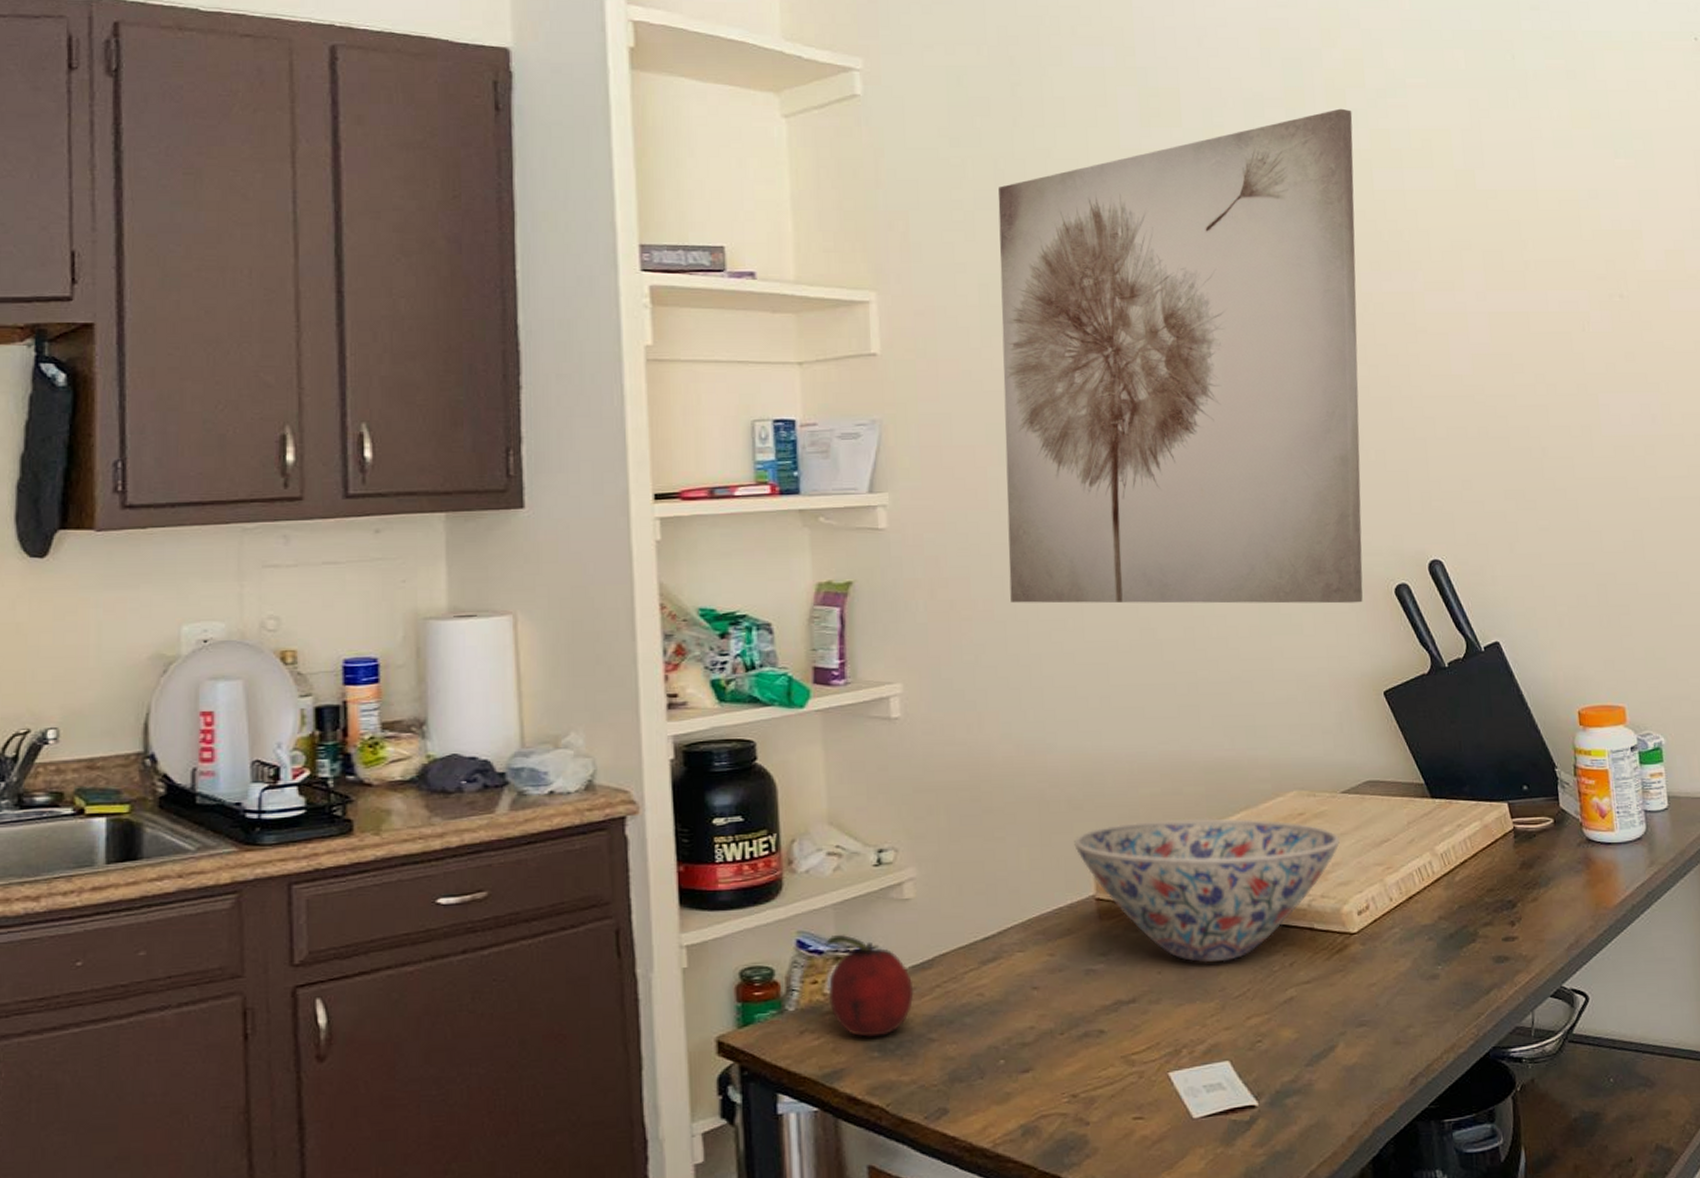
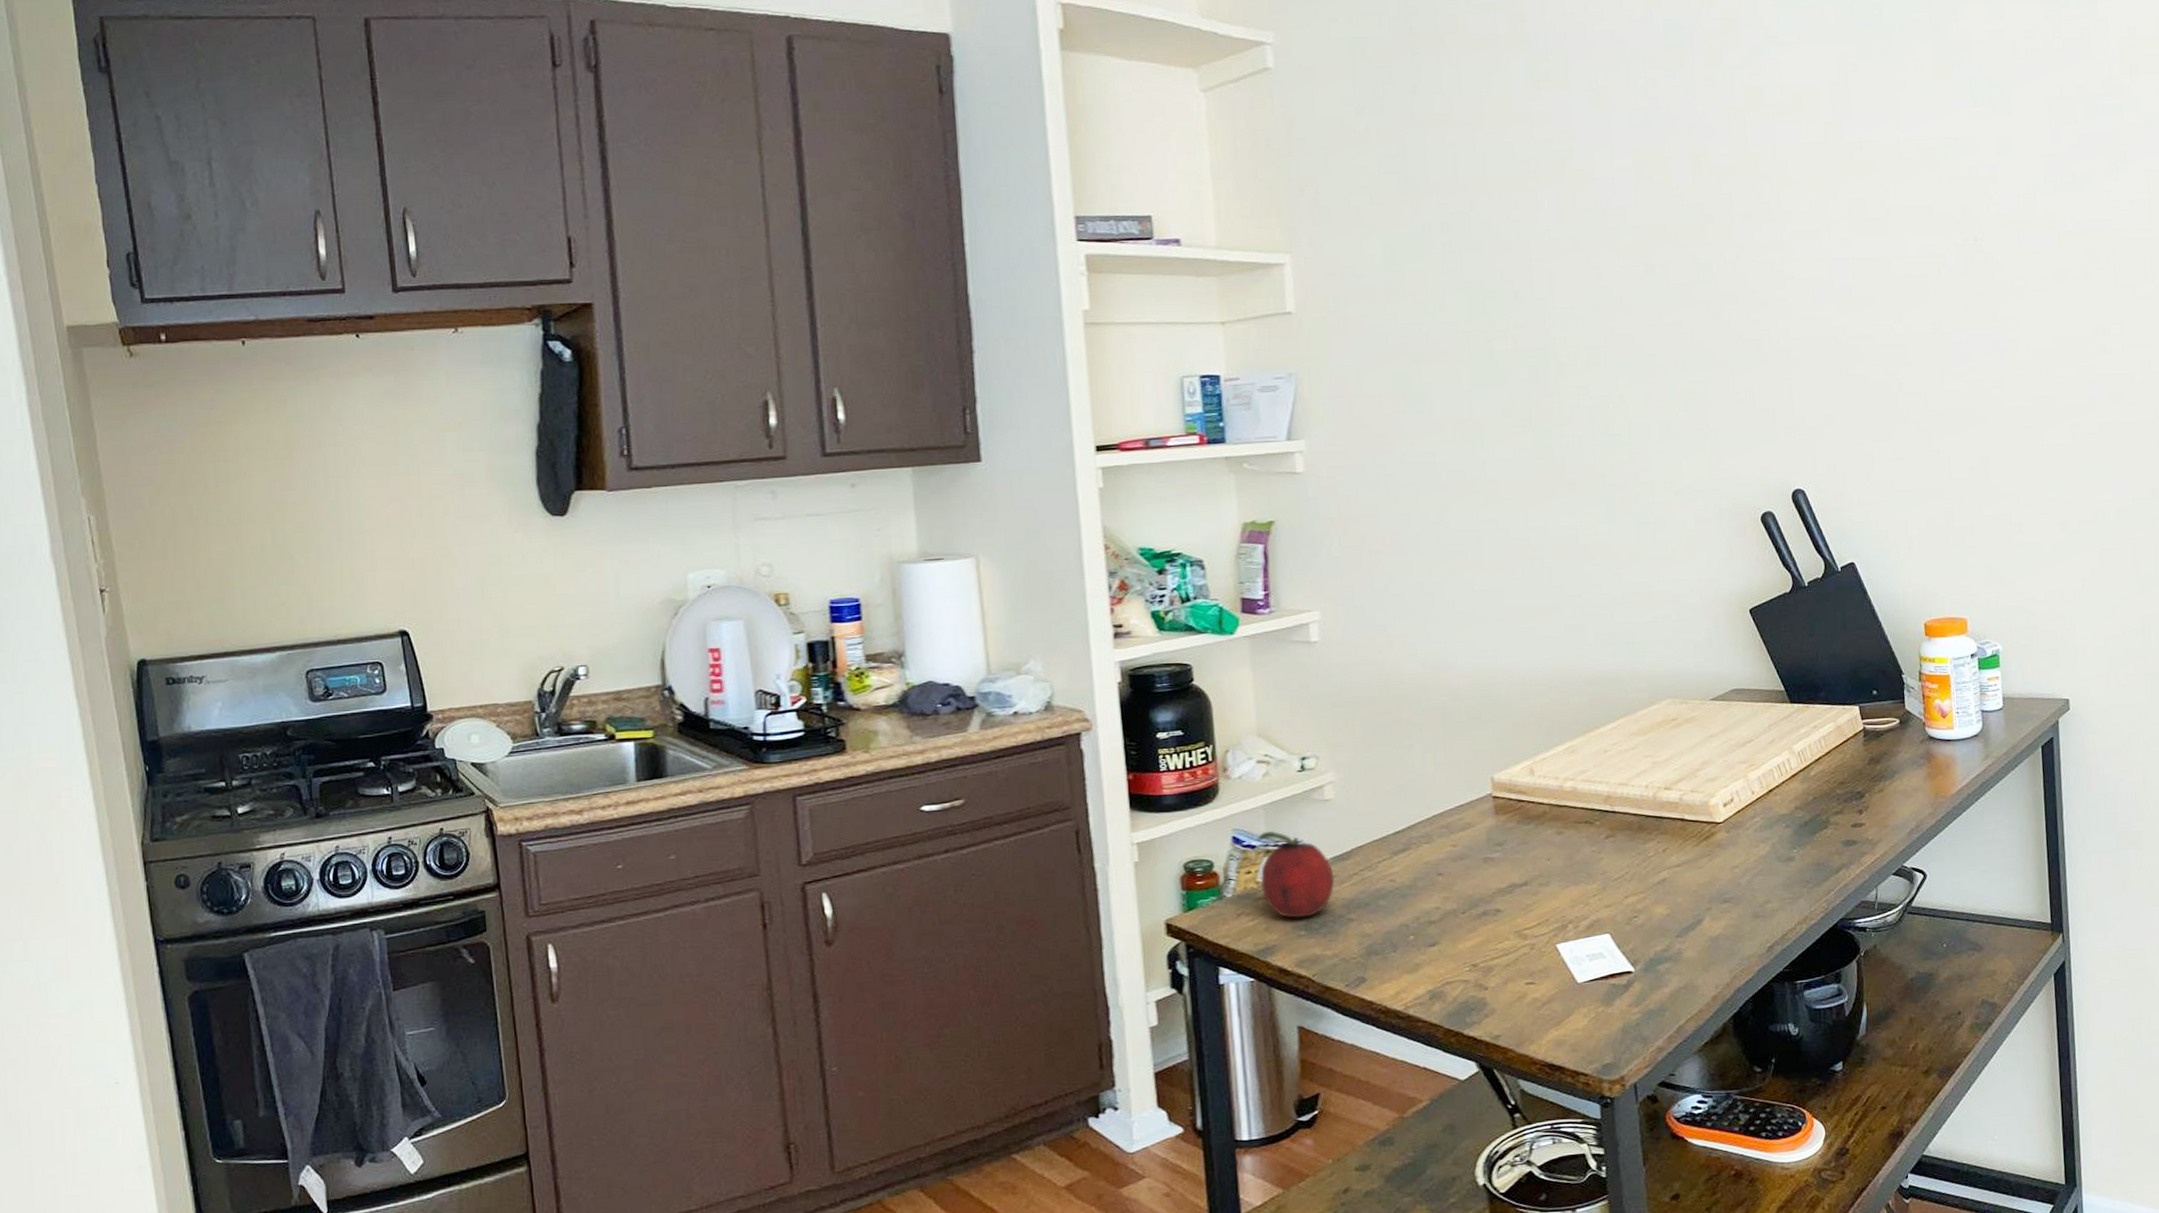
wall art: present [998,108,1363,604] -> none [1400,67,1732,537]
bowl: present [1074,818,1340,963] -> none [1473,724,1708,850]

